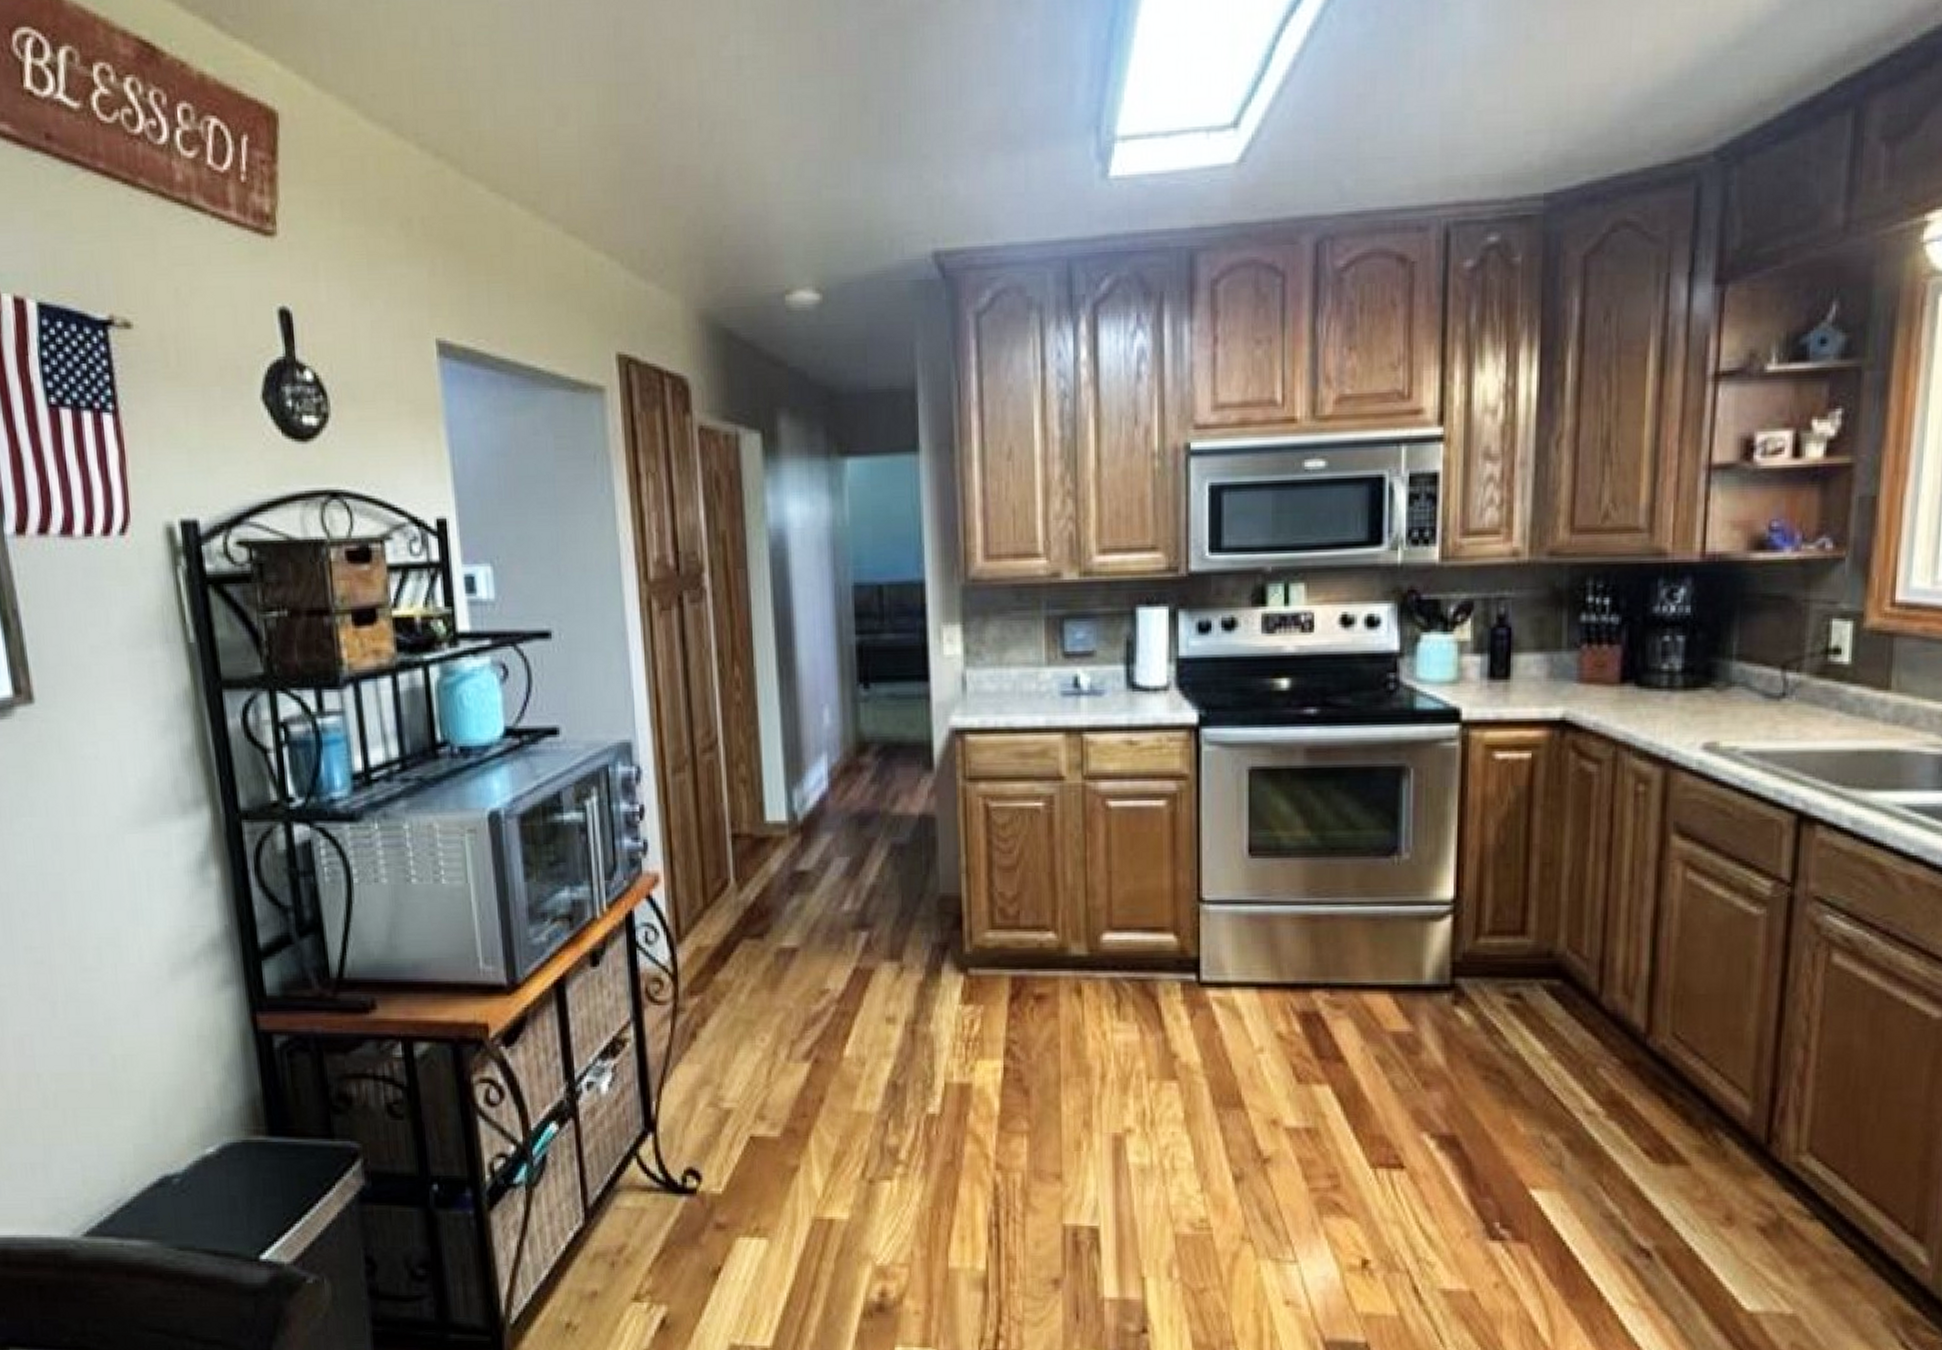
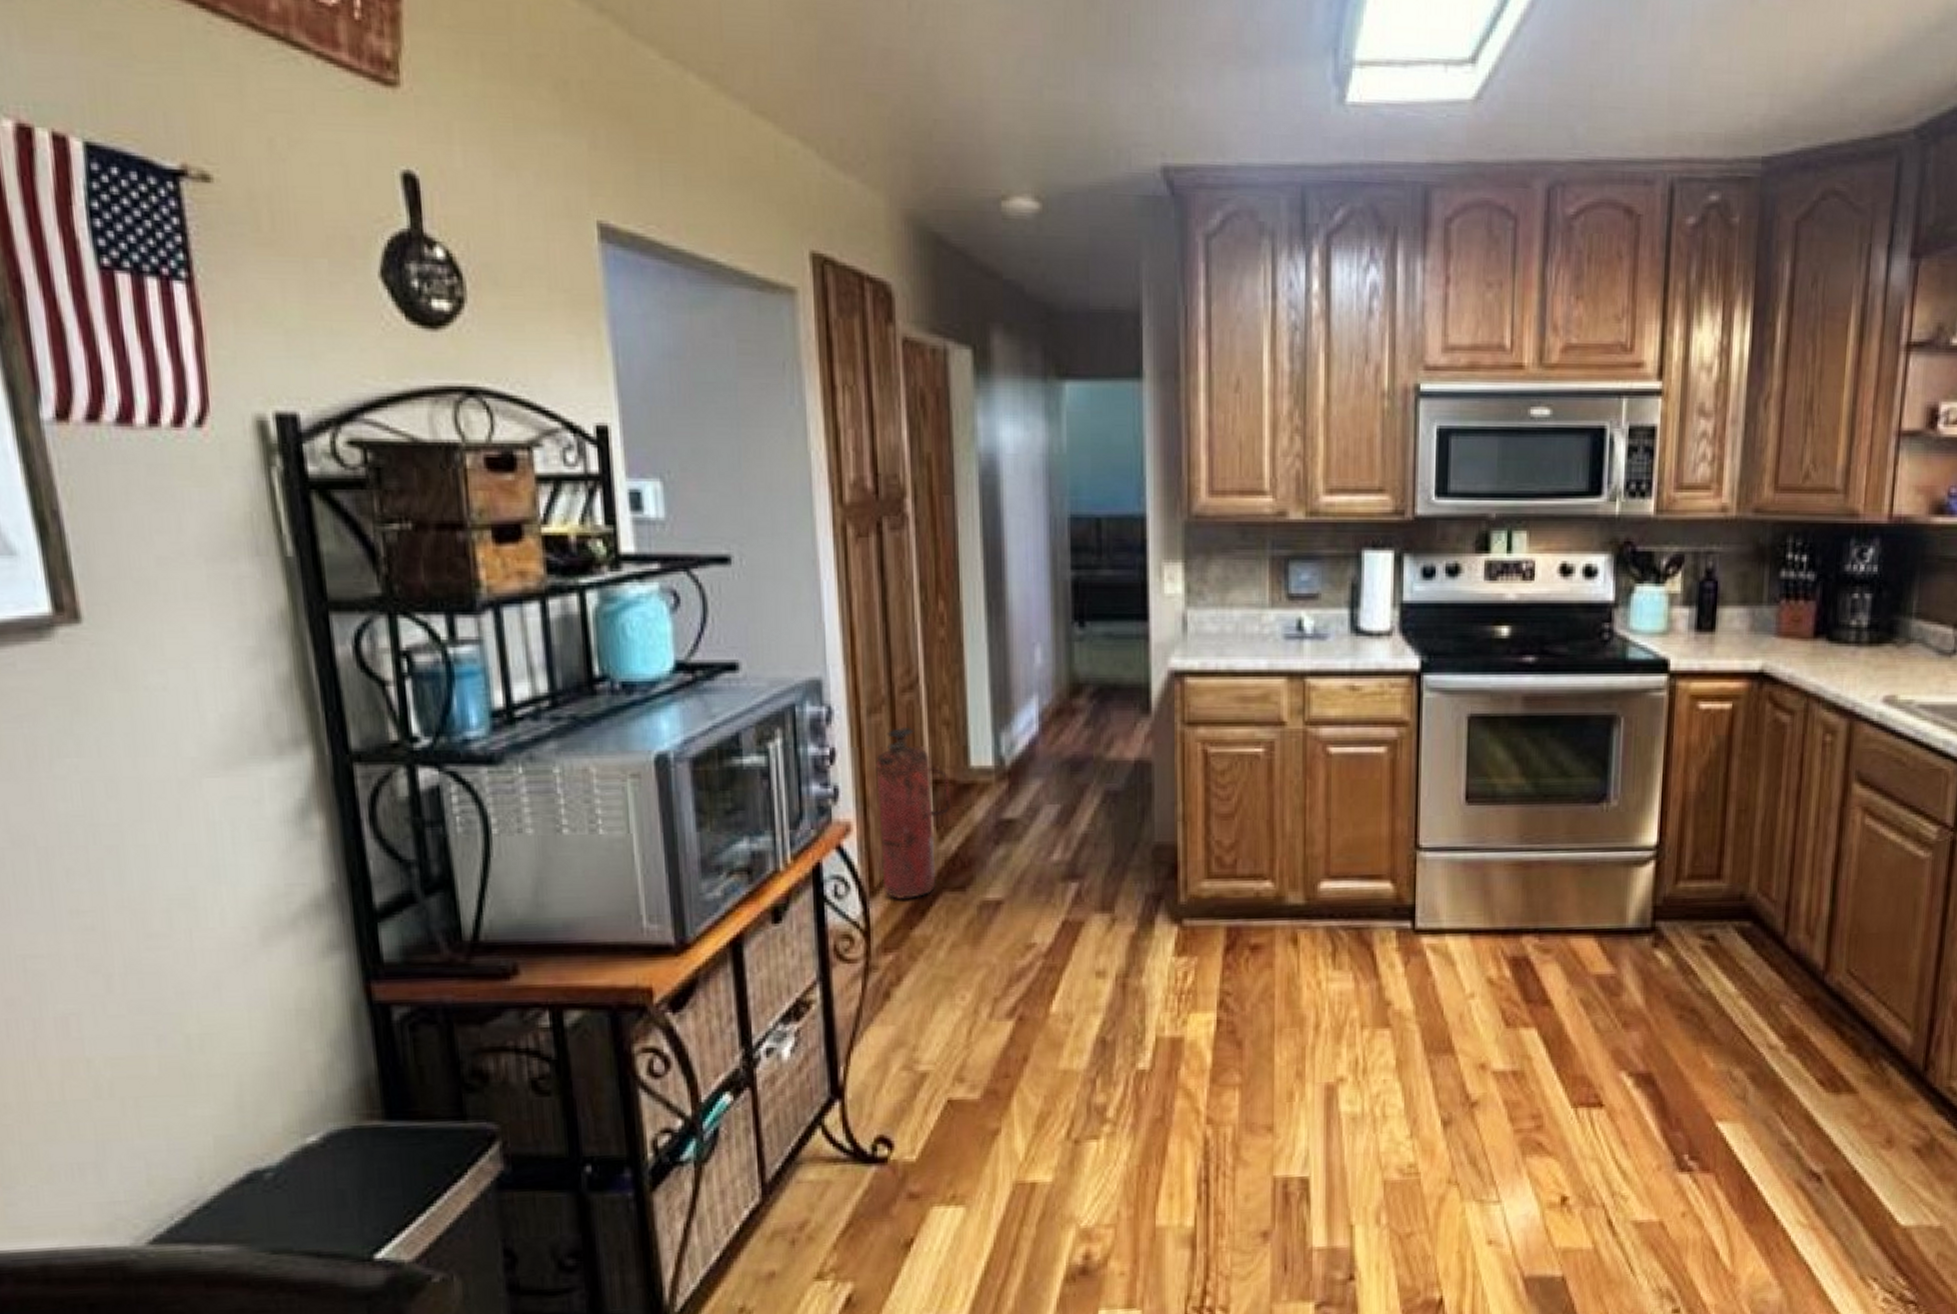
fire extinguisher: none [680,784,750,947] -> present [876,726,952,900]

